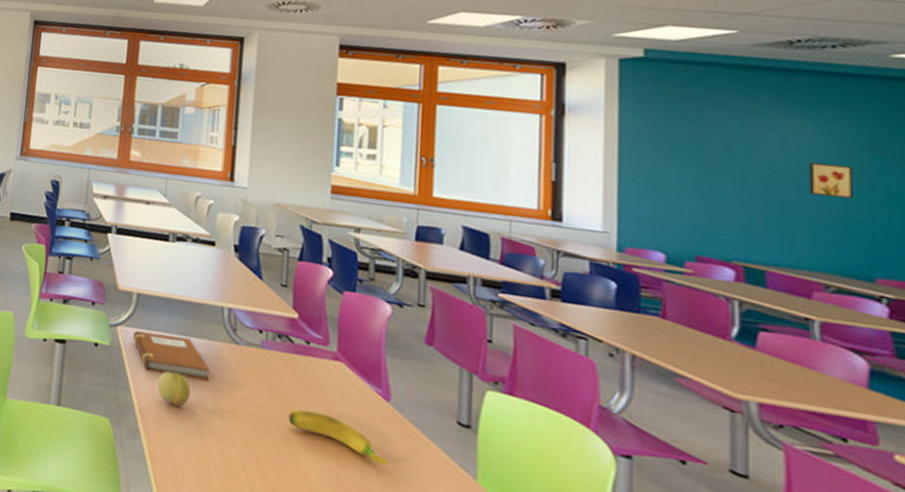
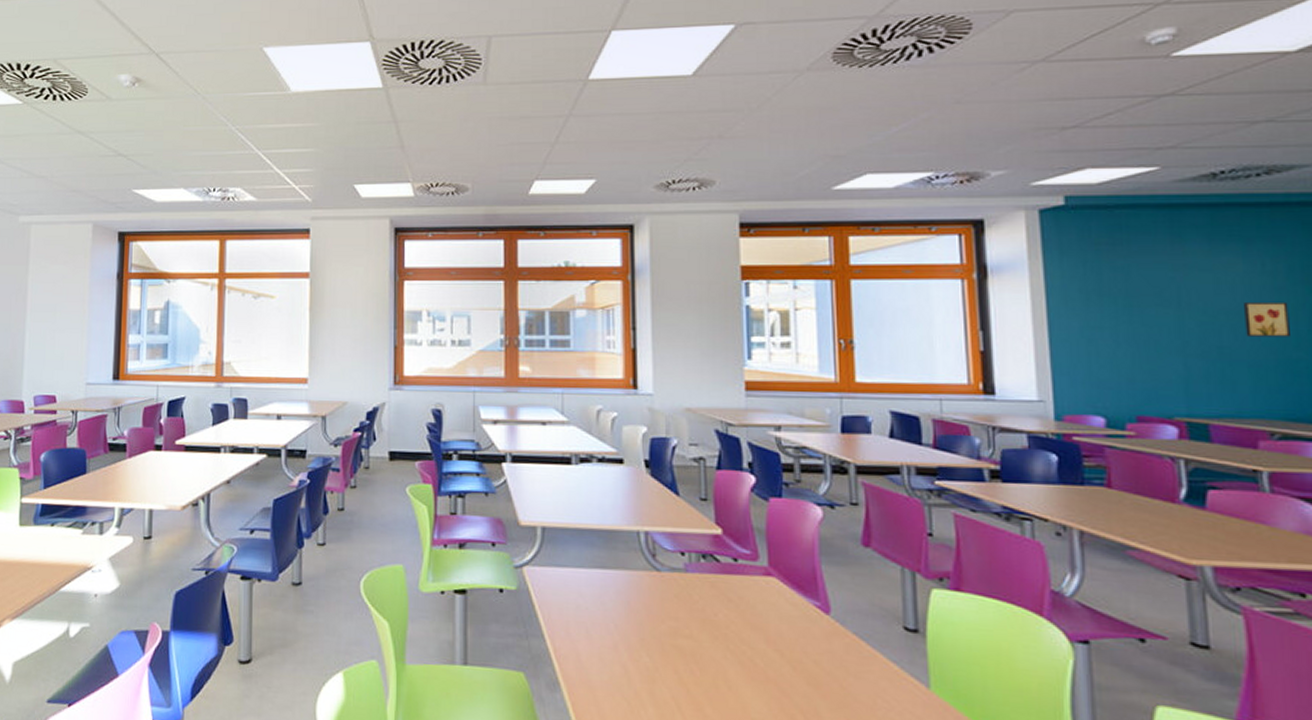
notebook: present [133,331,210,381] -> none [542,569,631,616]
apple: present [157,371,191,407] -> none [574,611,612,649]
banana: present [288,409,389,466] -> none [721,634,835,685]

